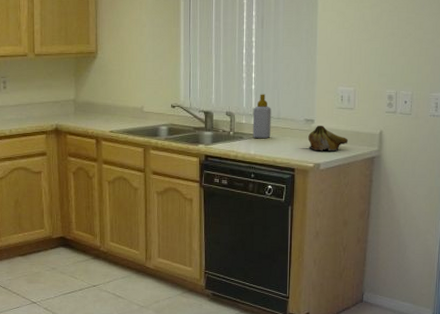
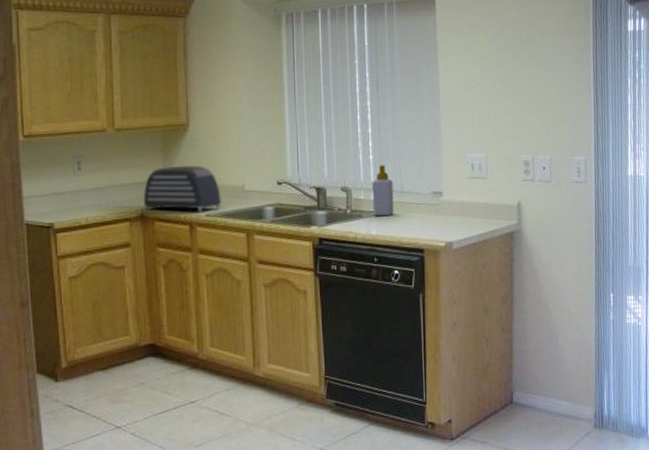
toaster: none [58,88,123,129] -> present [144,165,221,212]
fruit: present [308,126,348,152] -> none [437,199,483,228]

